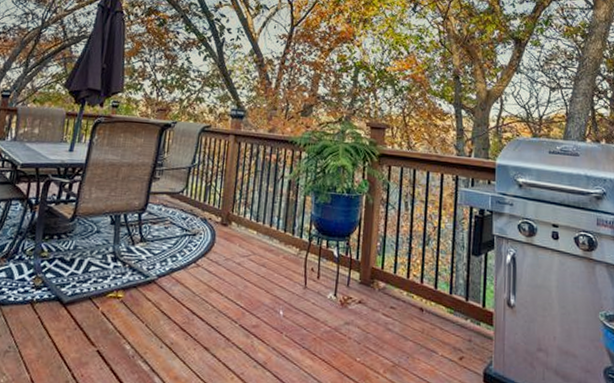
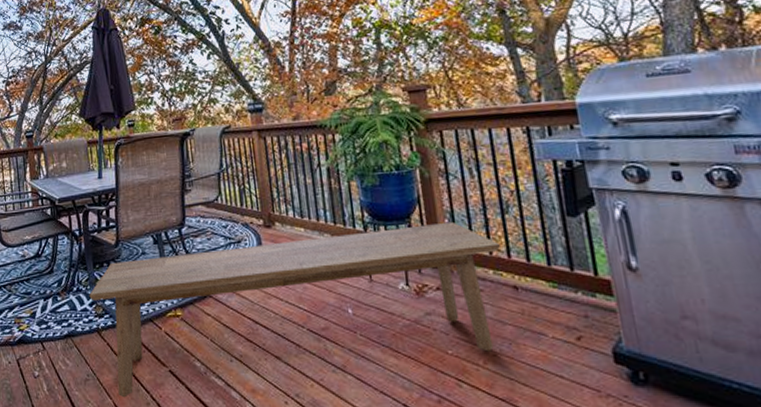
bench: none [30,236,418,374] -> present [89,221,501,398]

